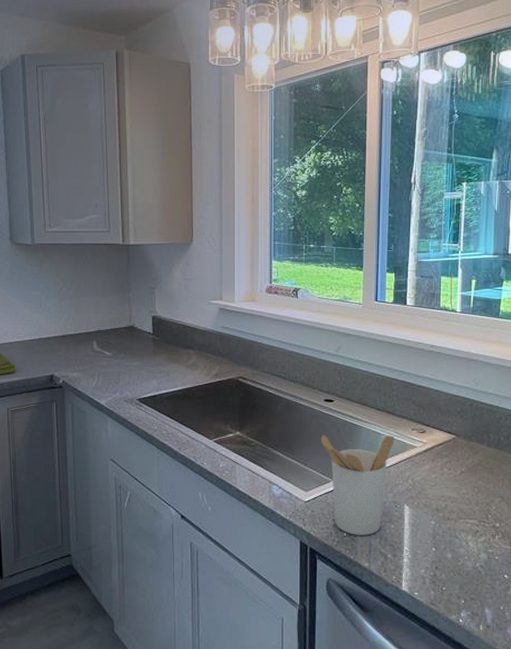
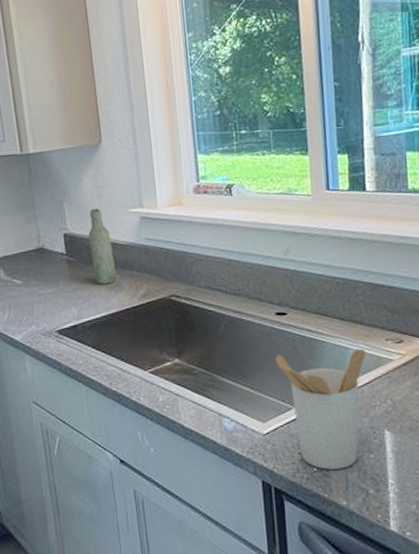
bottle: none [174,297,193,363] -> present [88,208,116,285]

